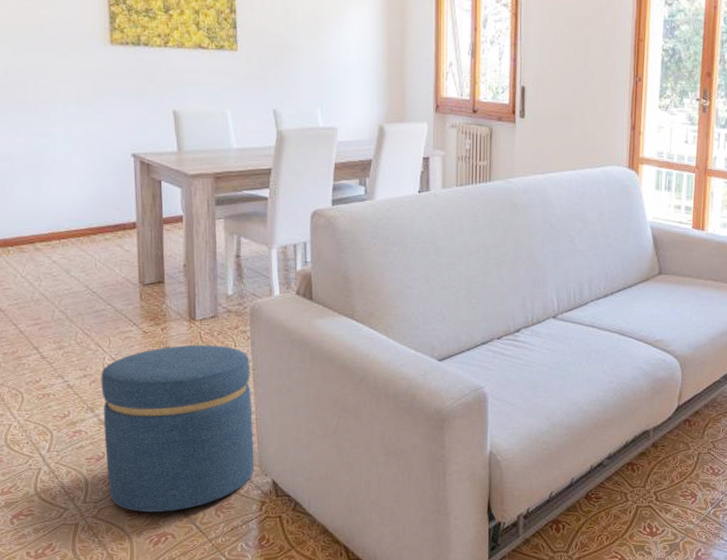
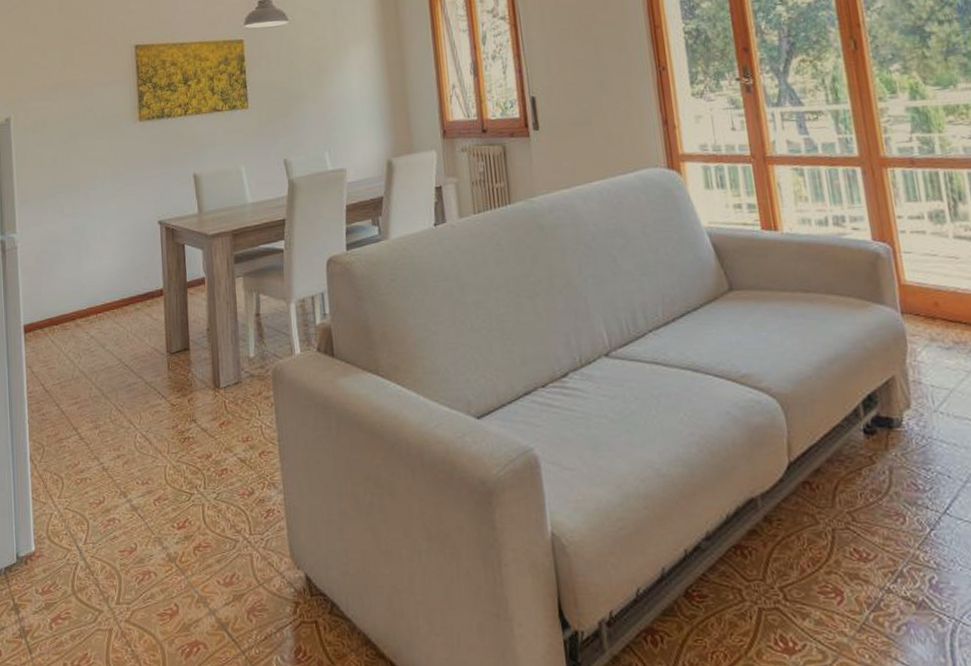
ottoman: present [100,344,255,512] -> none [132,414,286,615]

